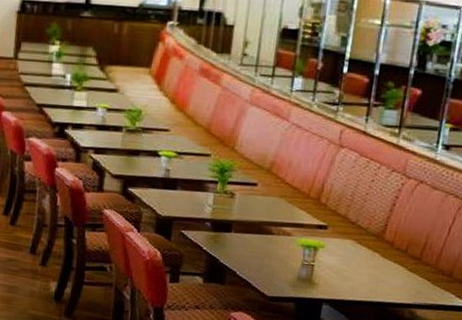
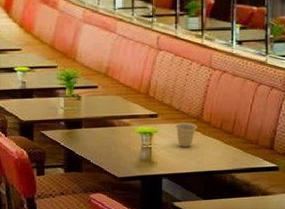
cup: none [348,238,376,270] -> present [175,122,197,147]

